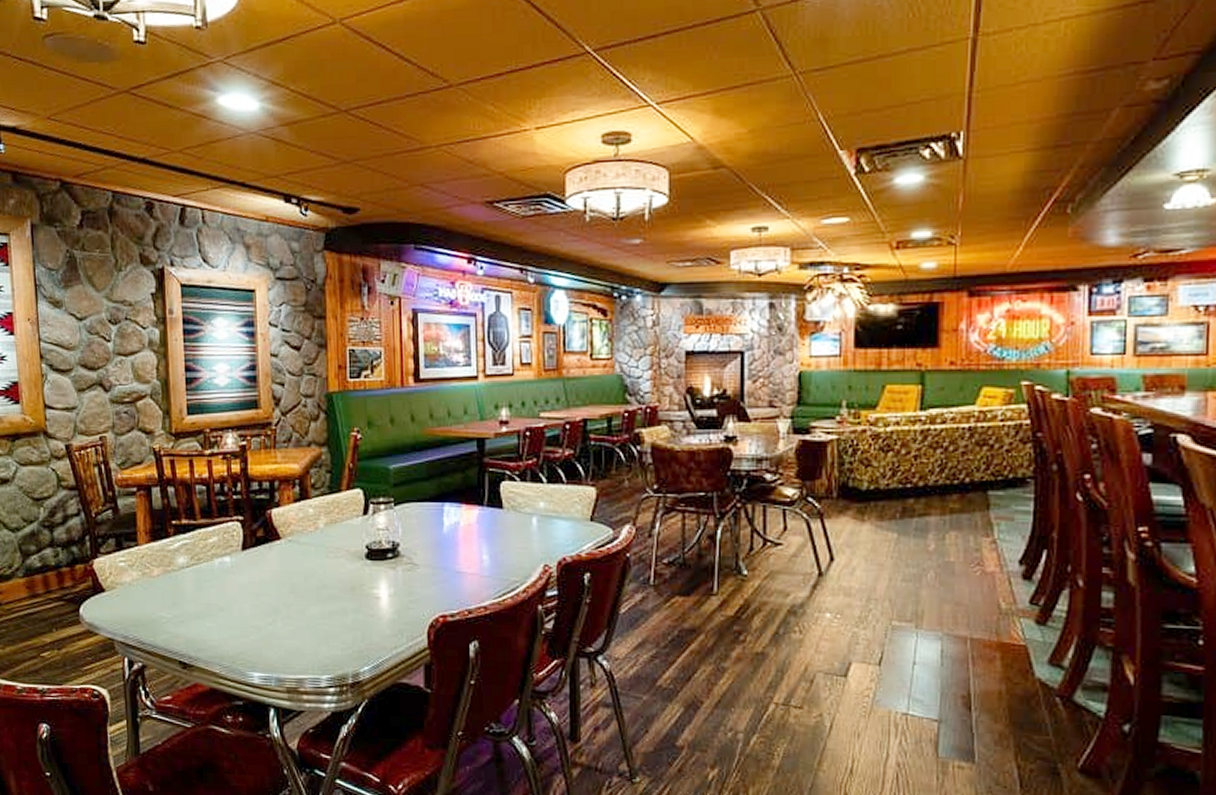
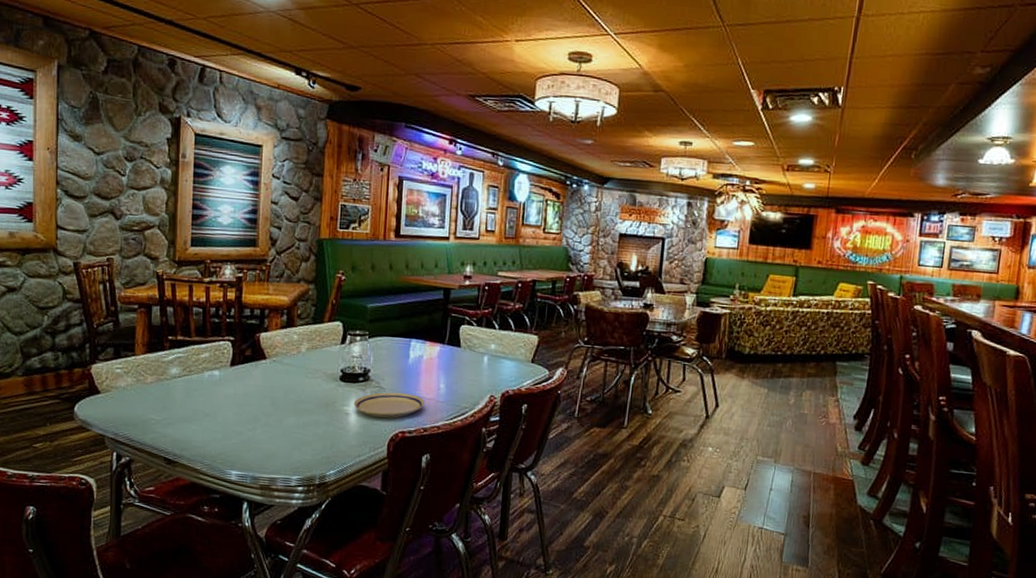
plate: none [383,568,466,601] -> present [353,392,425,419]

